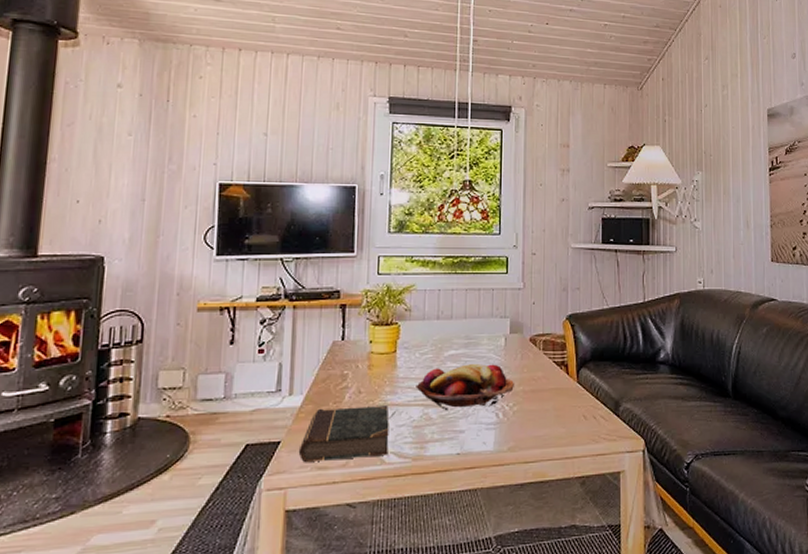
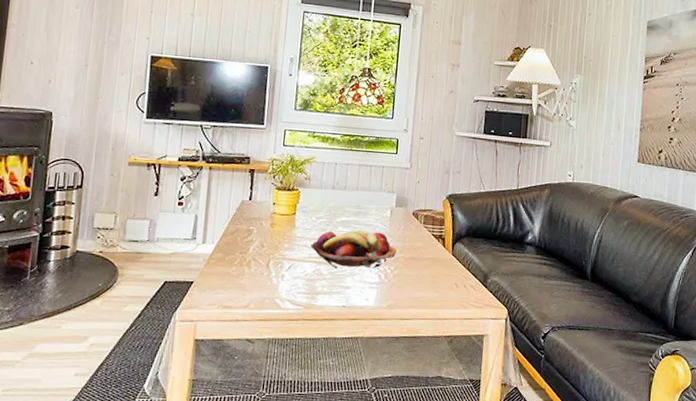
book: present [298,406,389,463] -> none [208,256,286,302]

